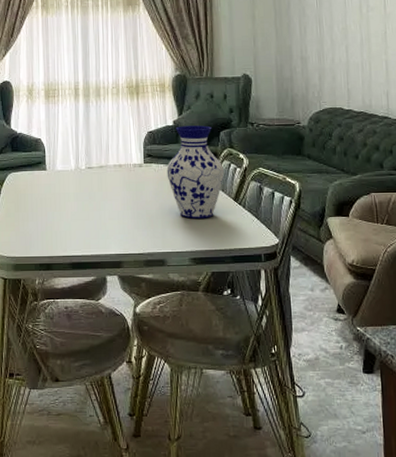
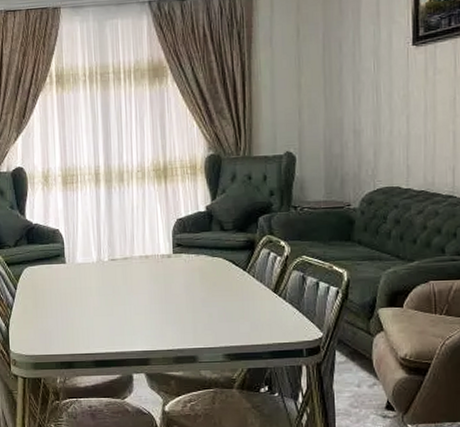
vase: present [166,125,224,219] -> none [198,210,263,312]

